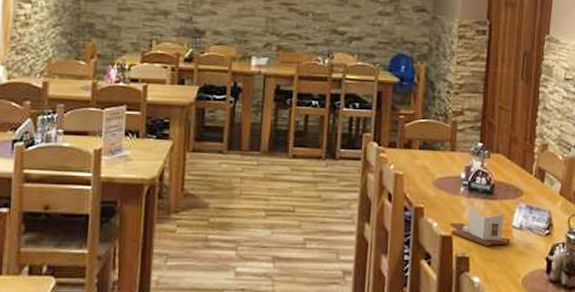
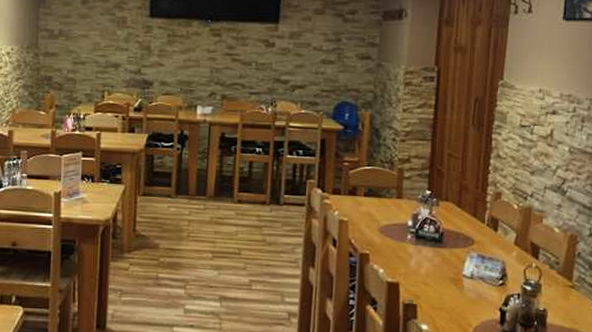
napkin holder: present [450,205,511,246] -> none [396,253,461,294]

